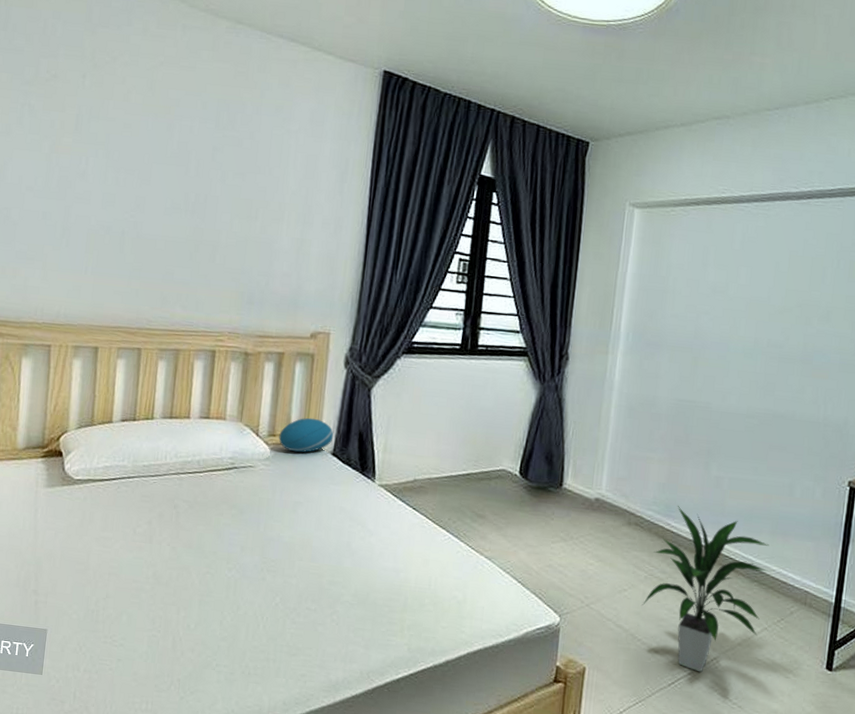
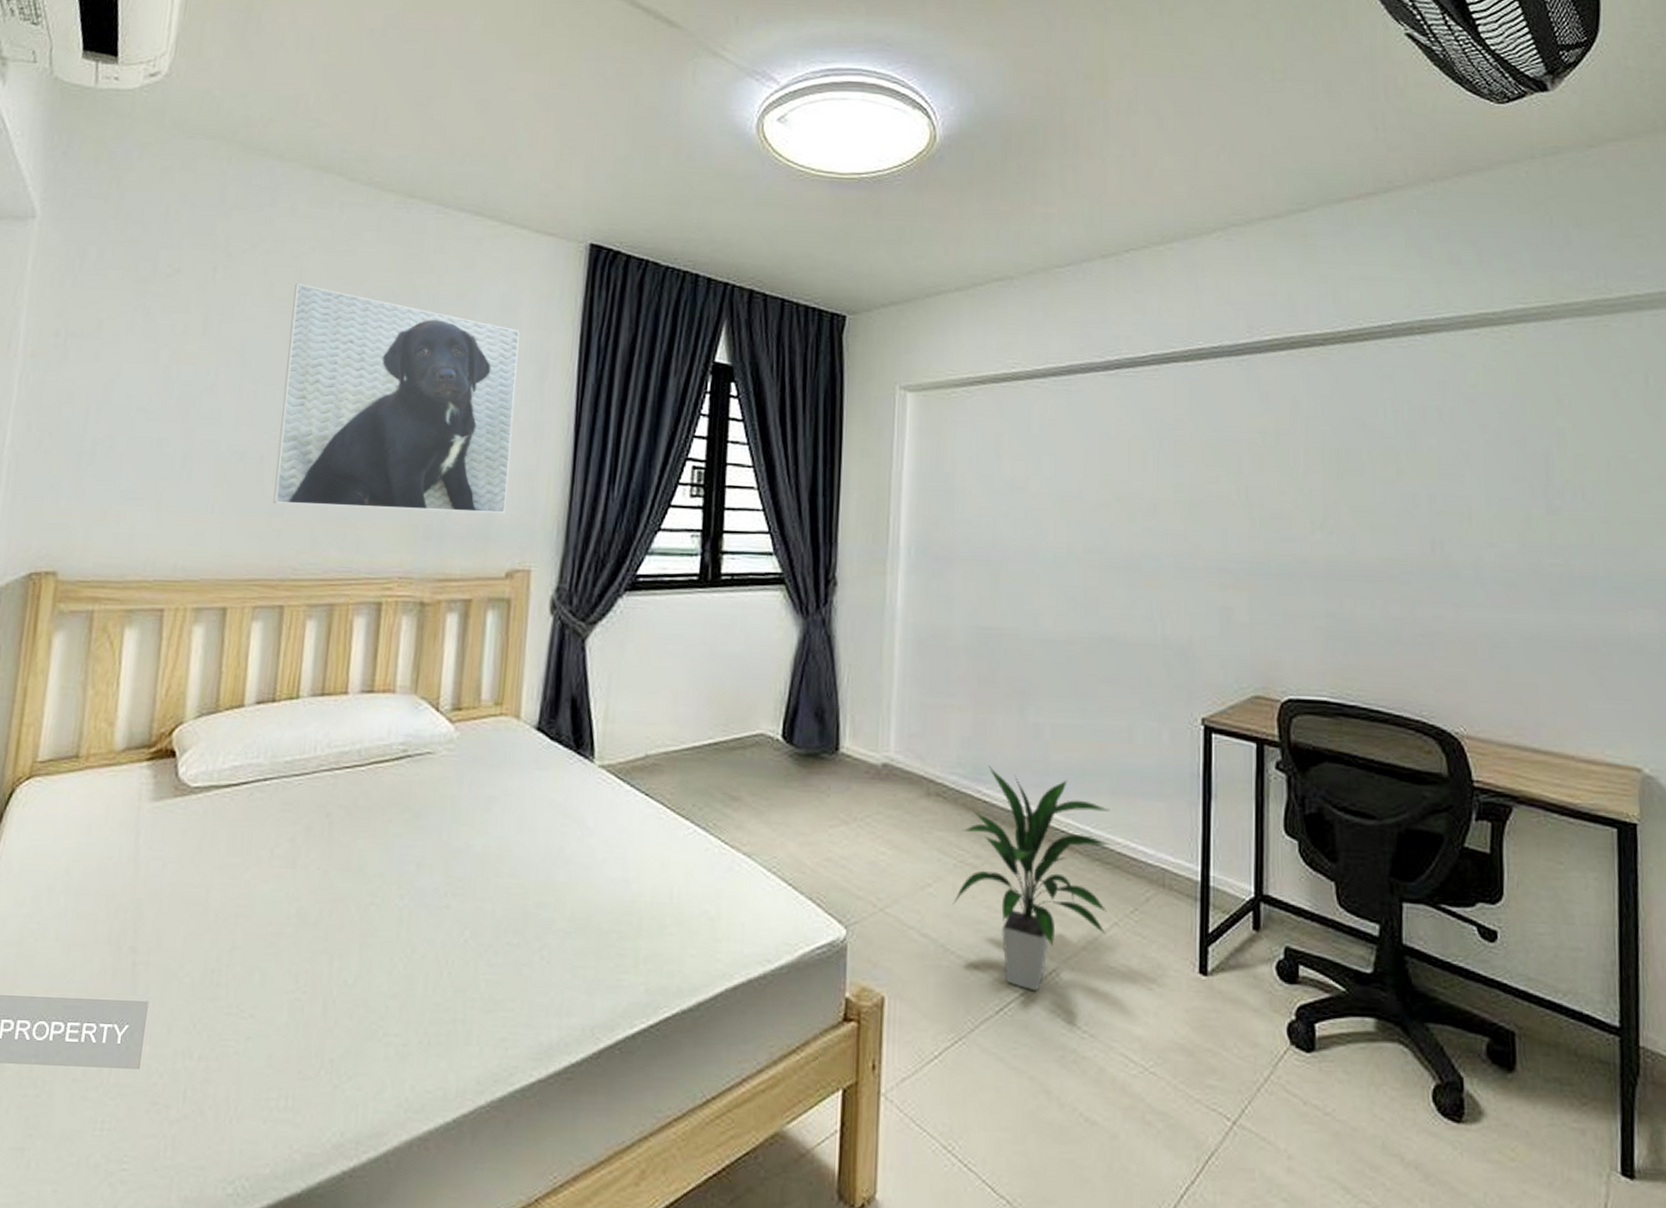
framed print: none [132,91,326,288] -> present [273,283,520,514]
cushion: present [279,418,334,453] -> none [466,682,538,730]

